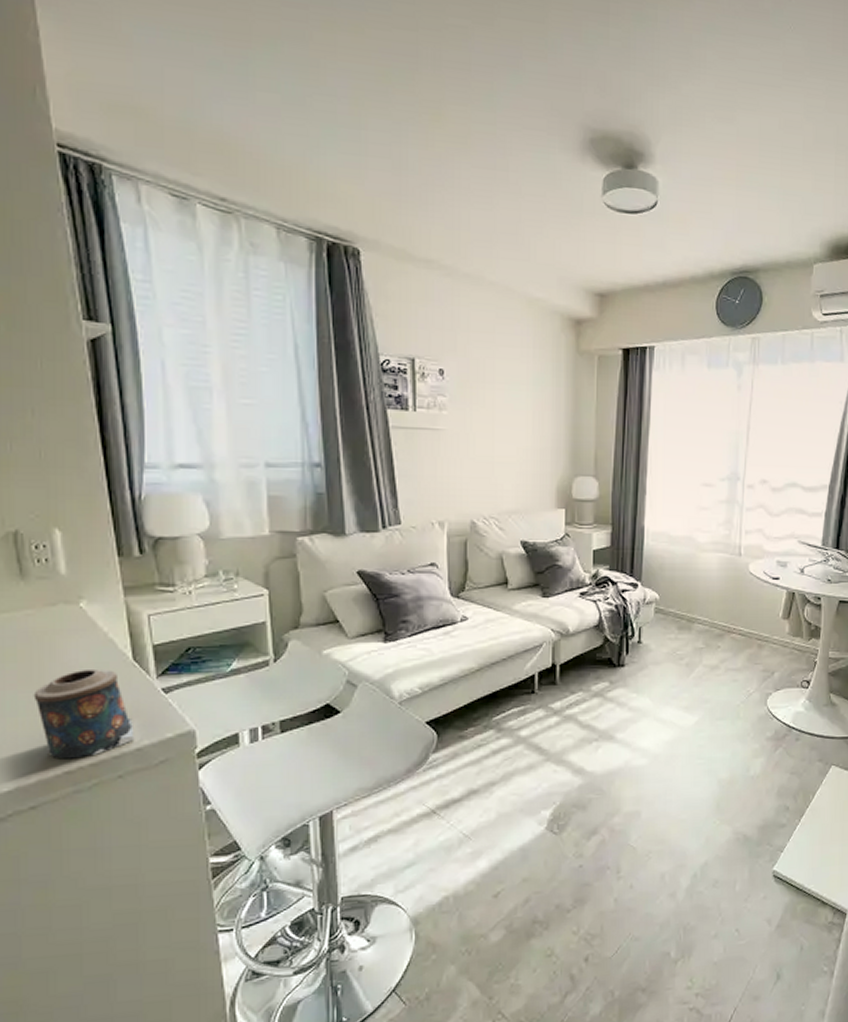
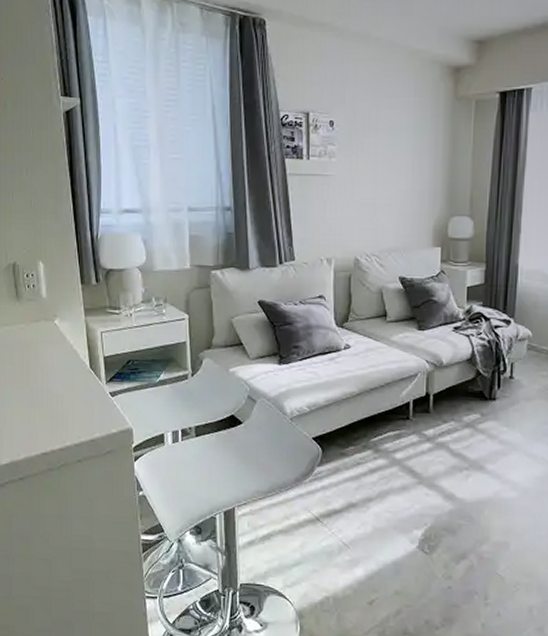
candle: present [33,668,135,760] -> none [23,373,90,444]

